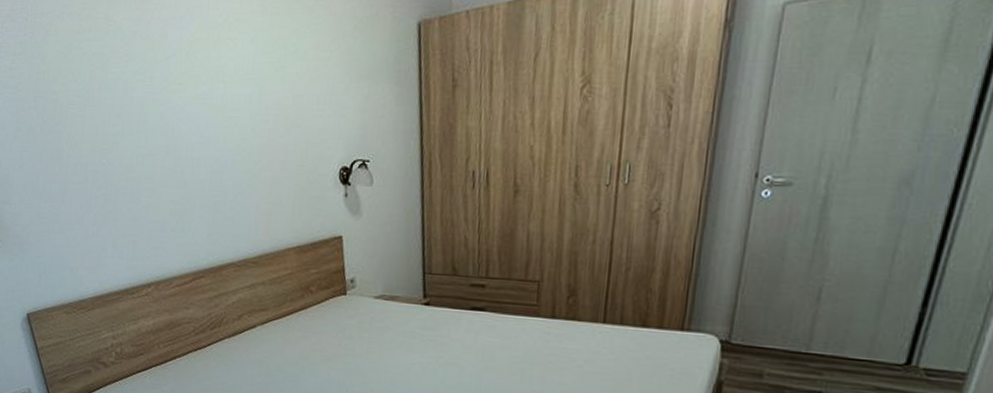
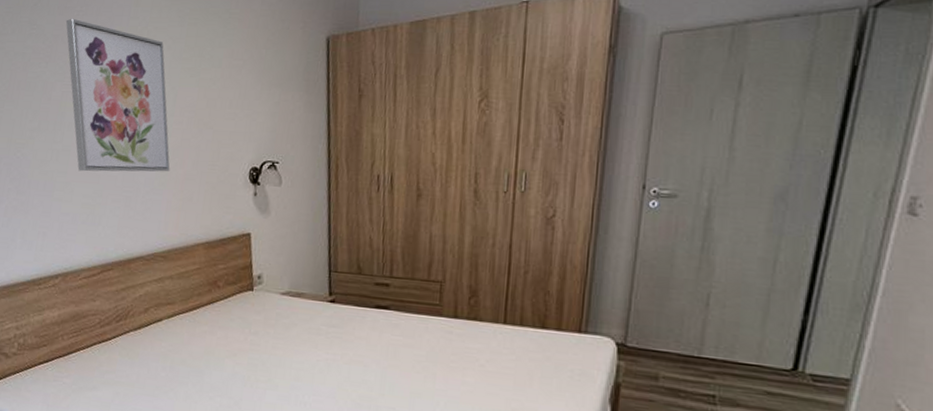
wall art: none [143,12,258,177] -> present [65,18,170,172]

